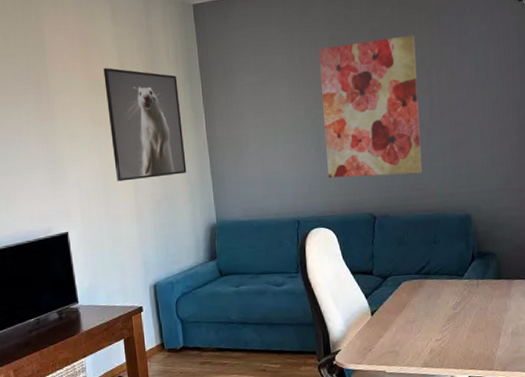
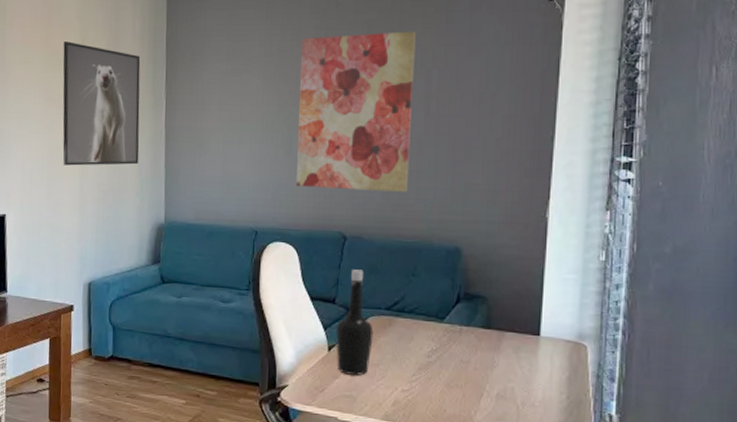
bottle: none [376,243,408,334] -> present [336,269,374,376]

